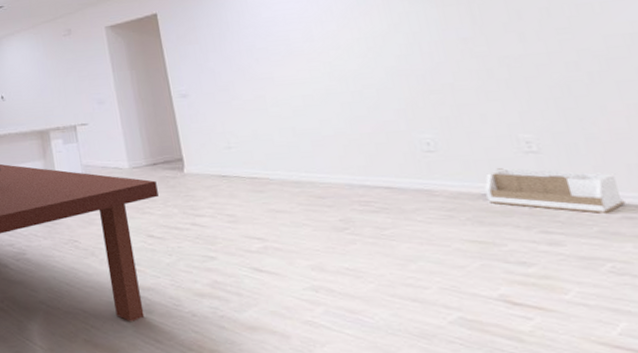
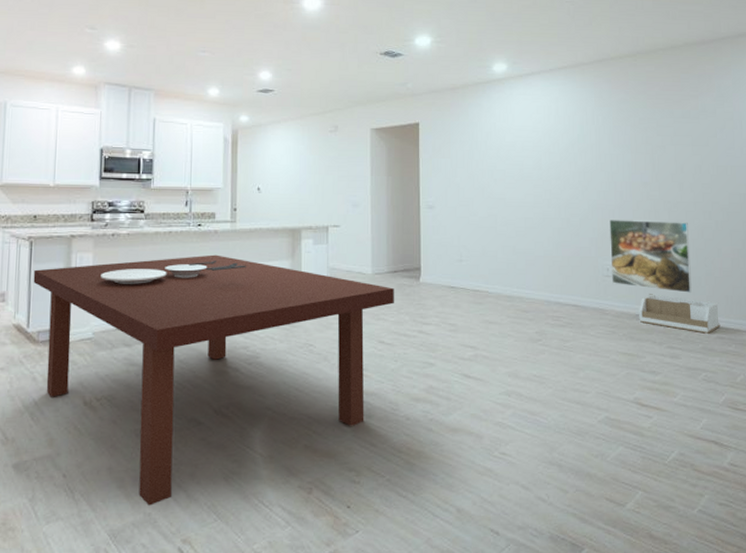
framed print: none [419,78,567,164] -> present [609,220,692,293]

